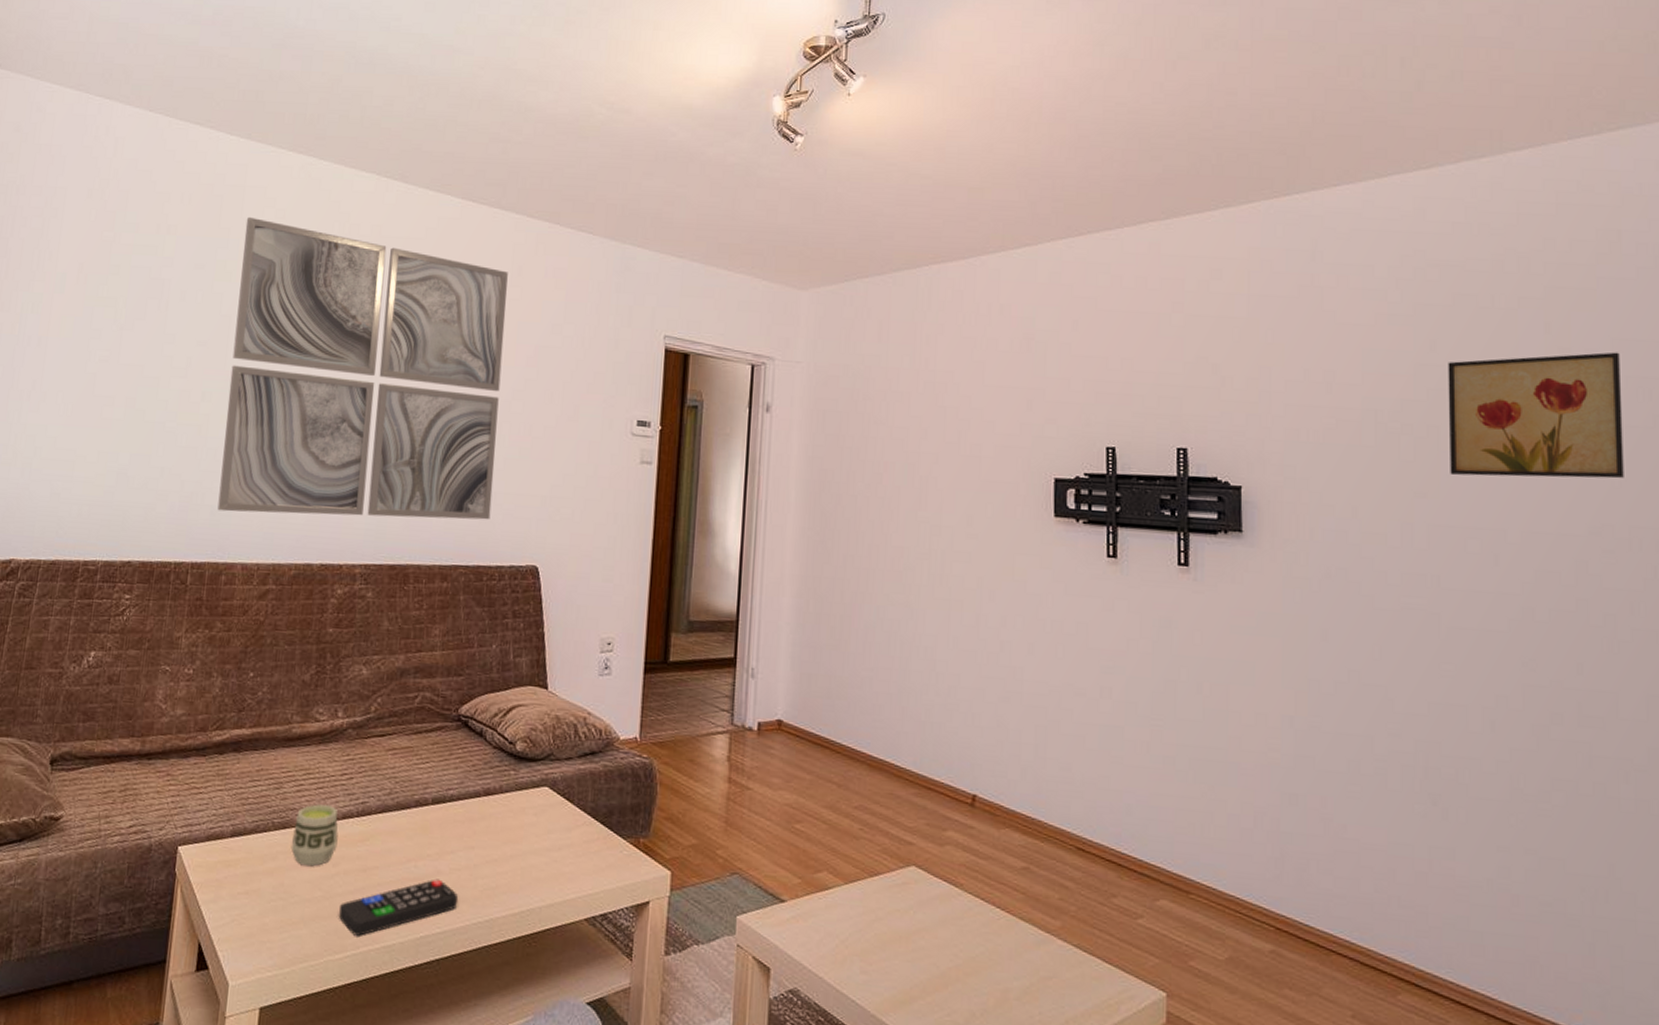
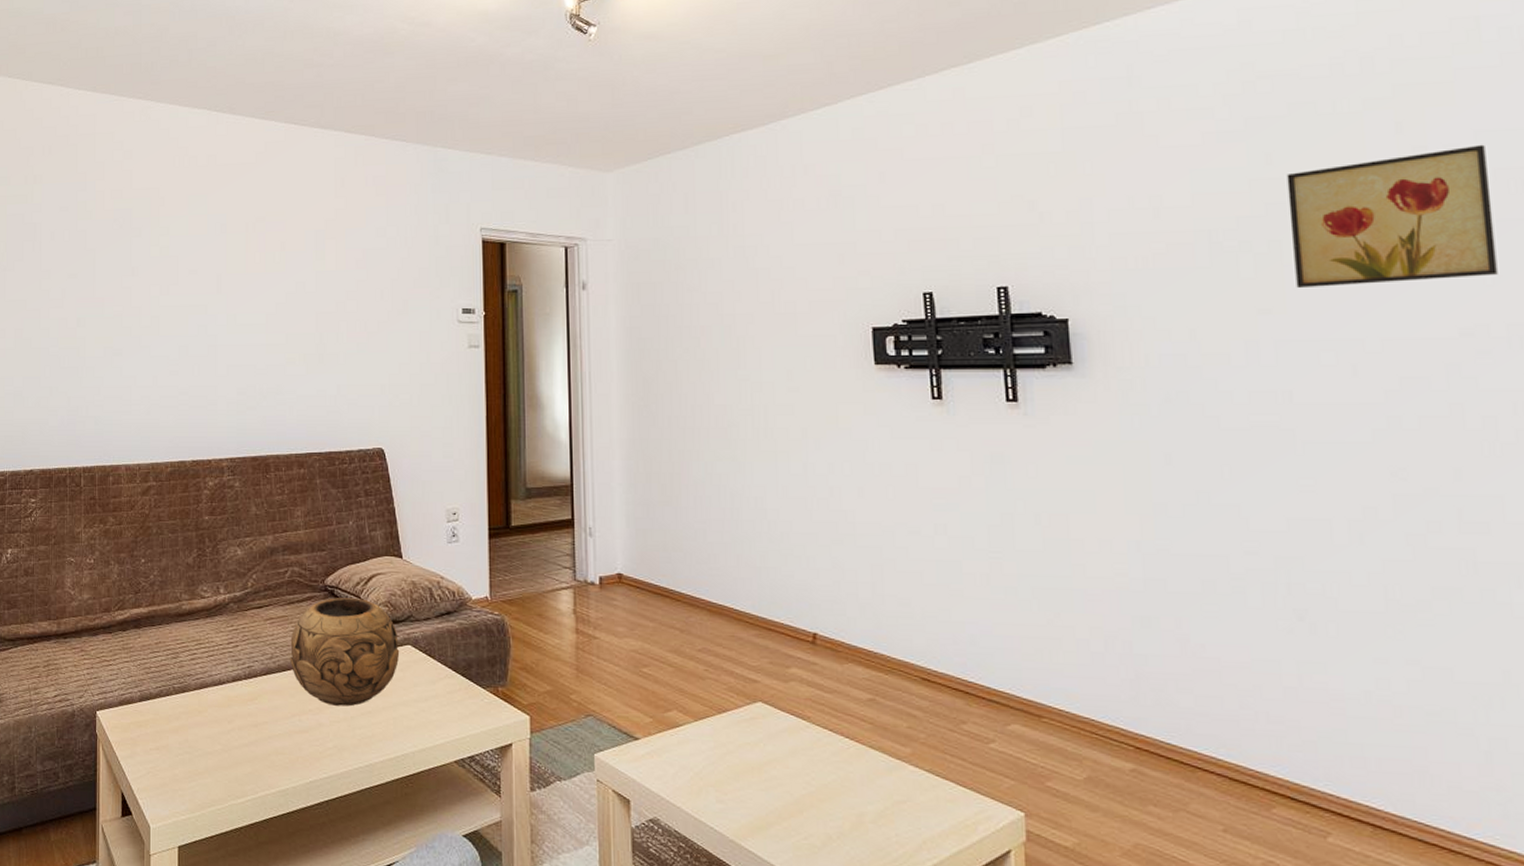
wall art: present [217,216,508,520] -> none [99,160,337,421]
cup: present [290,804,338,867] -> none [191,670,230,724]
remote control: present [339,879,458,936] -> none [238,730,339,783]
decorative bowl: none [411,729,536,853] -> present [290,598,400,707]

